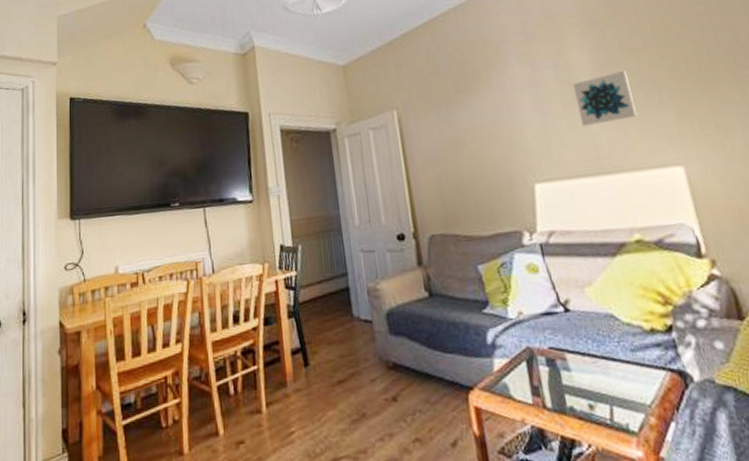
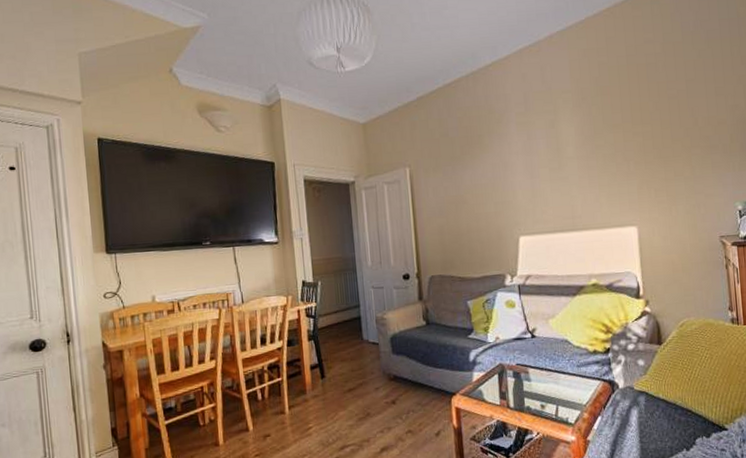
wall art: present [572,70,637,126] -> none [559,143,608,190]

